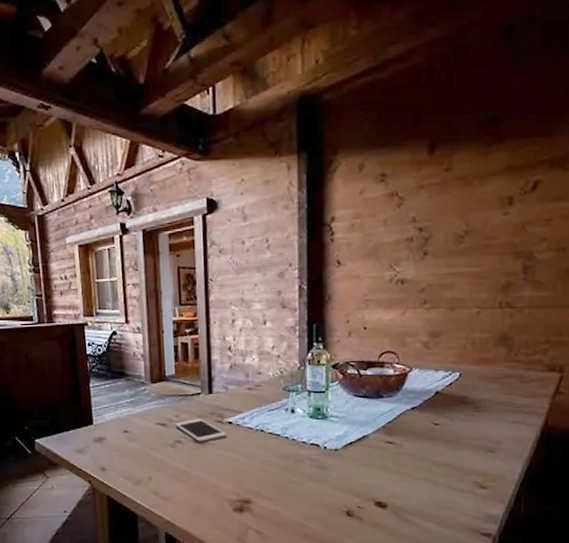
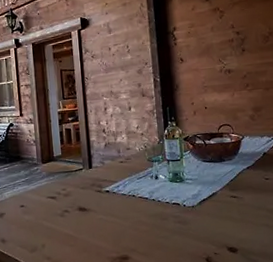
cell phone: present [175,419,227,442] -> none [63,190,106,210]

